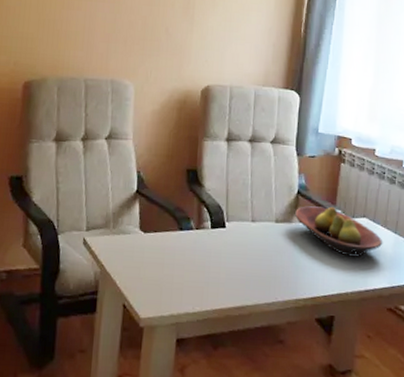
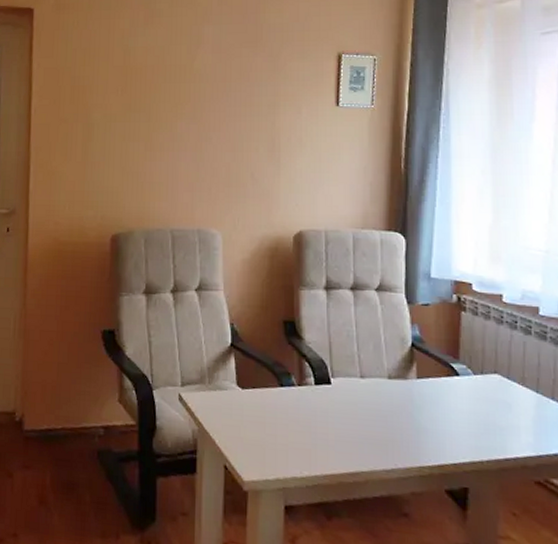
fruit bowl: present [295,206,383,257] -> none [411,360,523,420]

